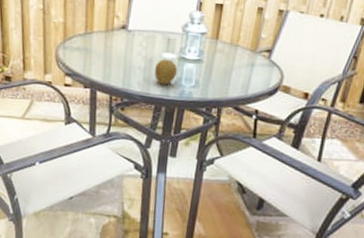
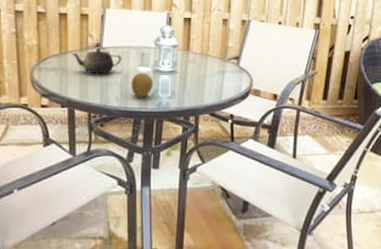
teapot: none [97,30,148,58] -> present [72,48,122,75]

